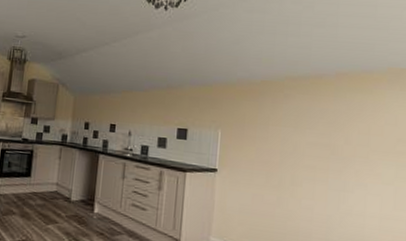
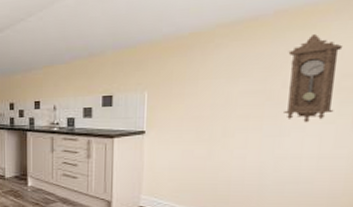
pendulum clock: none [347,99,396,182] -> present [284,34,343,123]

